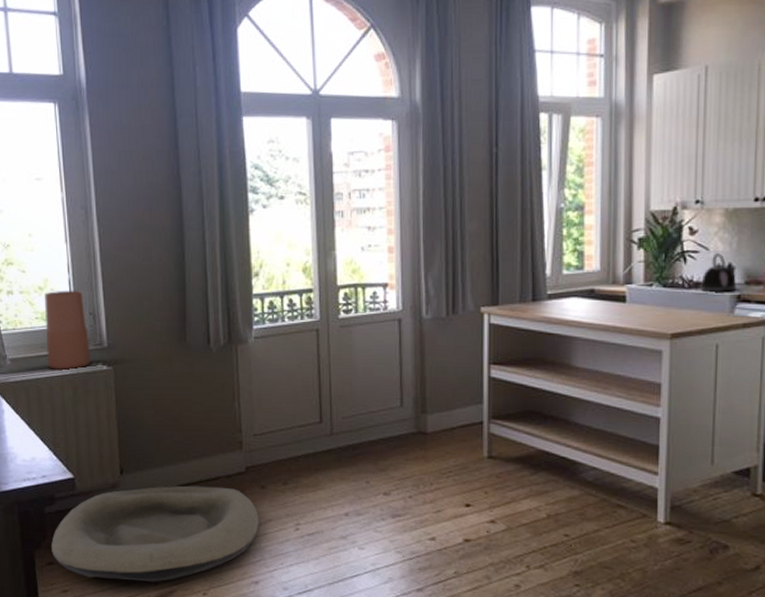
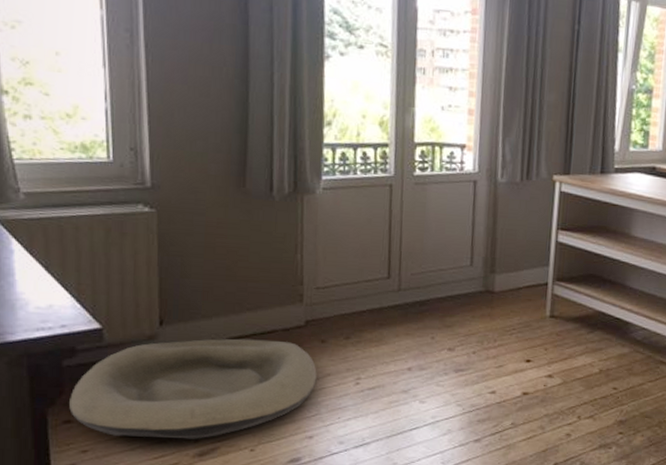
vase: present [45,290,92,370] -> none [73,119,130,210]

